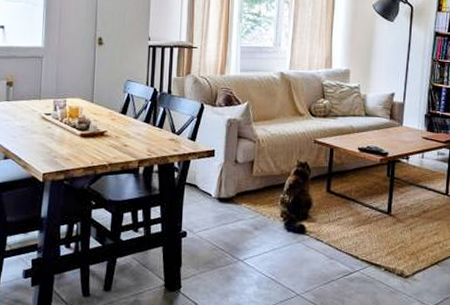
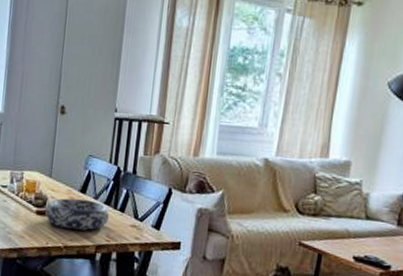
decorative bowl: none [89,119,149,148] -> present [45,198,110,231]

